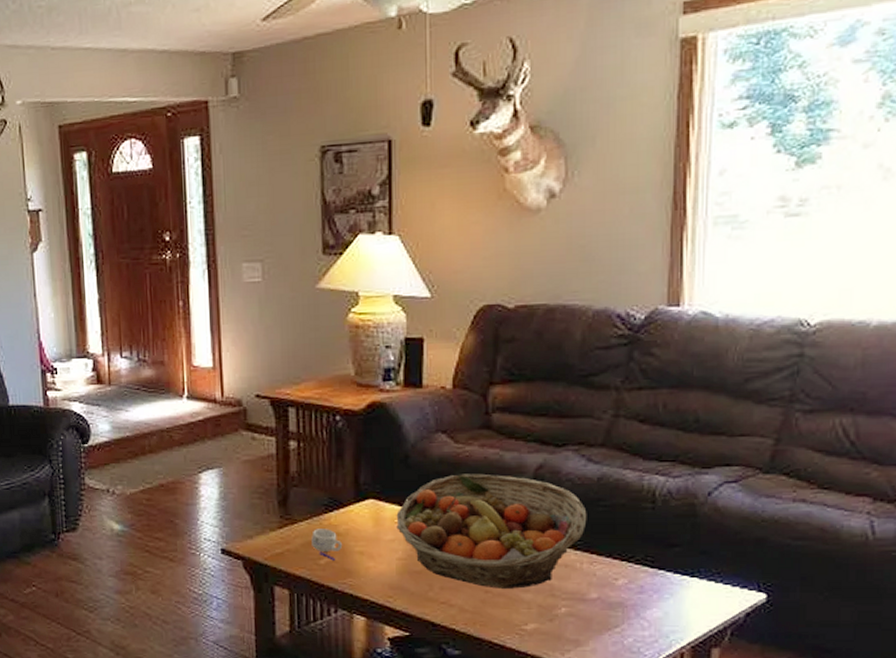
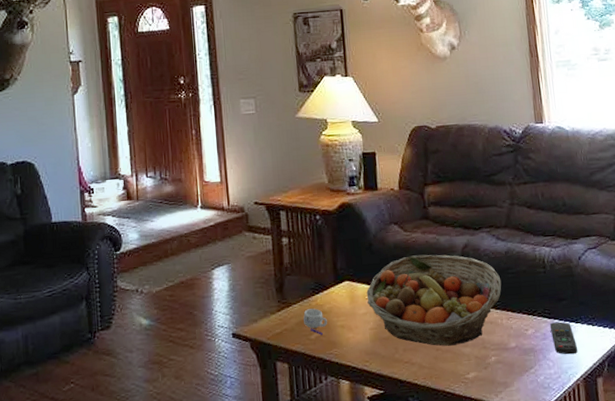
remote control: none [651,573,689,616] -> present [549,321,578,355]

